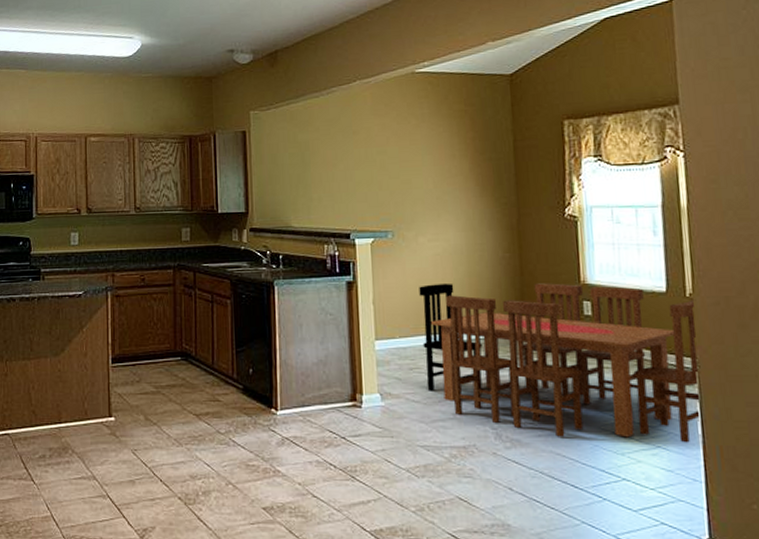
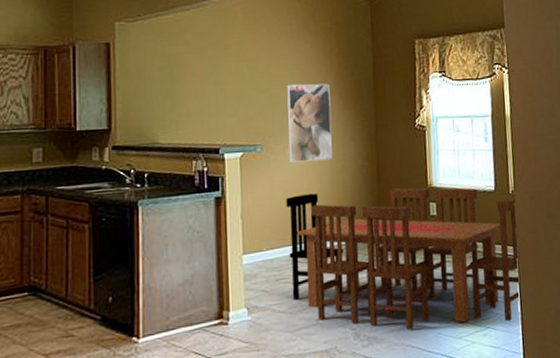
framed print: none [418,169,469,251] -> present [287,83,333,163]

